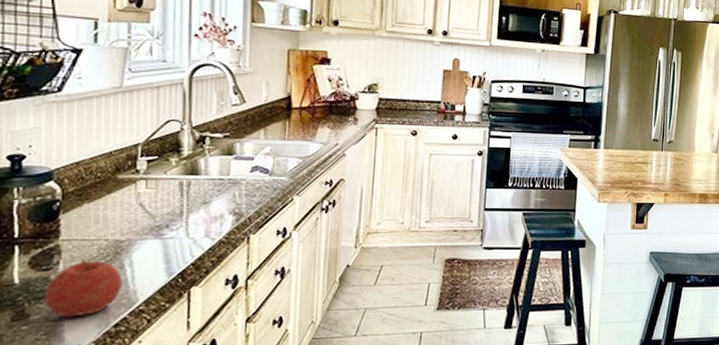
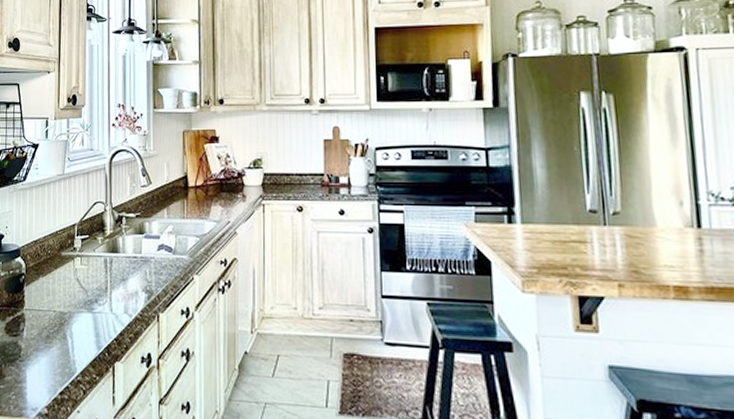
fruit: present [44,259,122,318] -> none [14,328,65,382]

